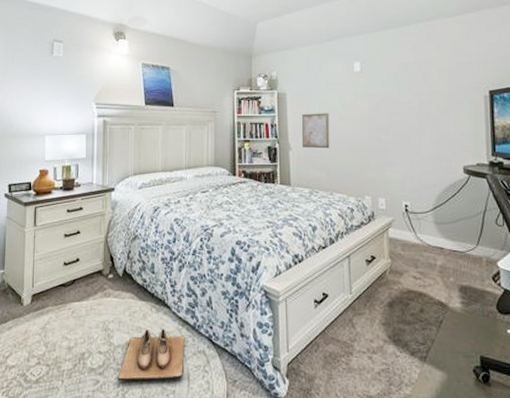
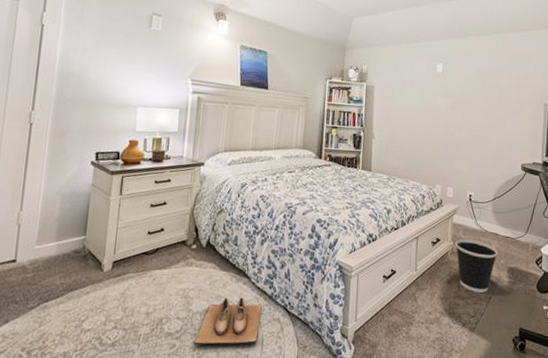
wall art: present [302,113,330,149] -> none [385,106,412,140]
wastebasket: none [394,256,445,316] -> present [455,239,498,293]

